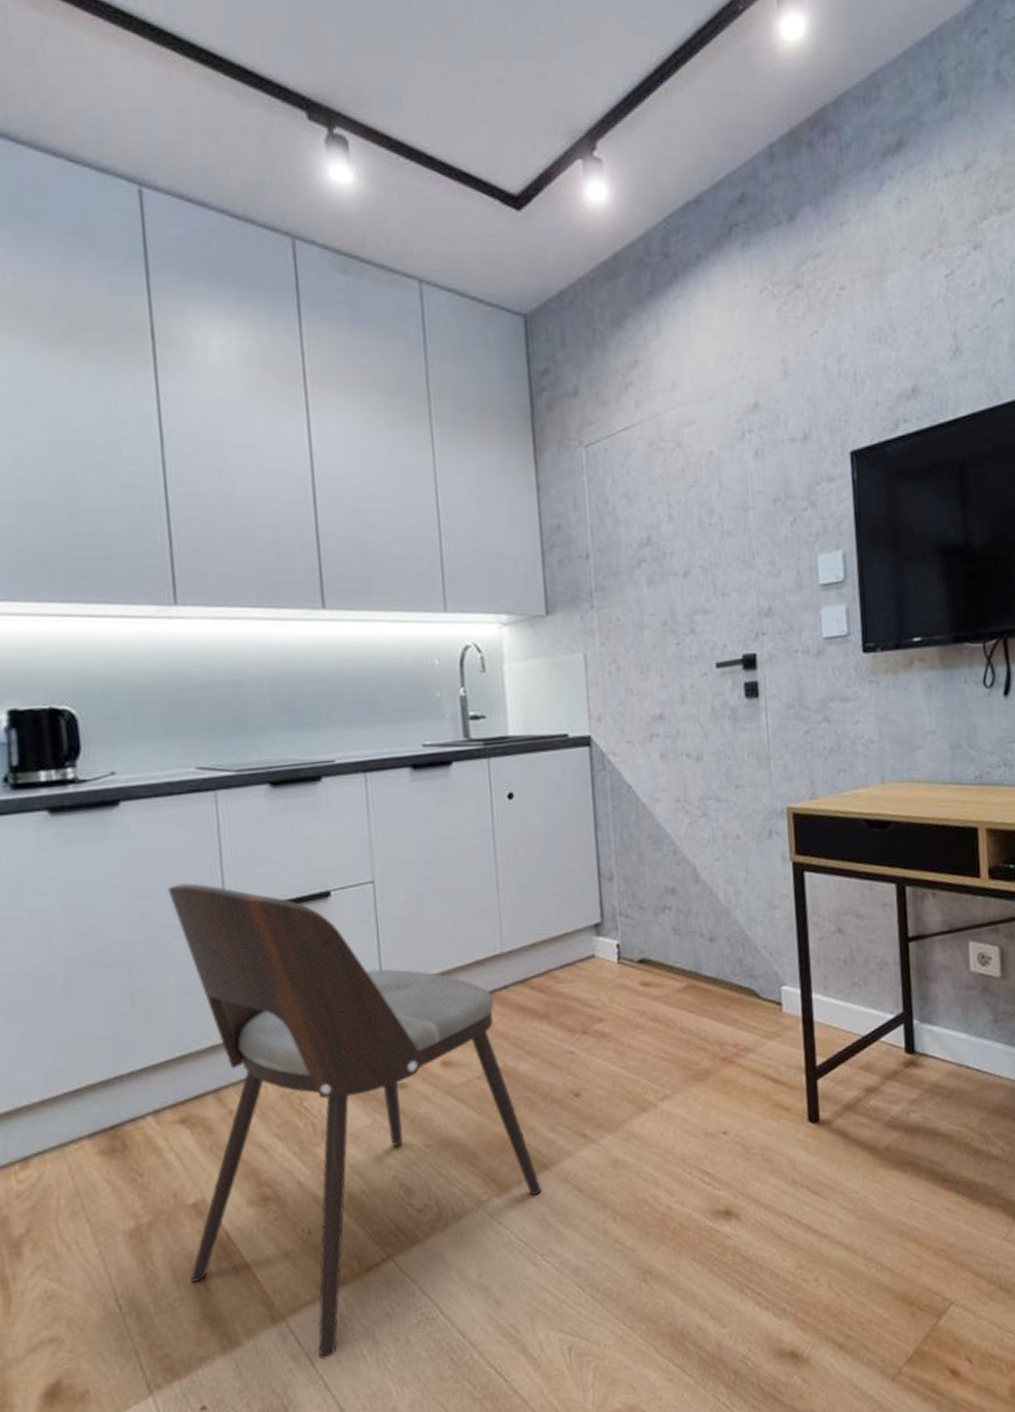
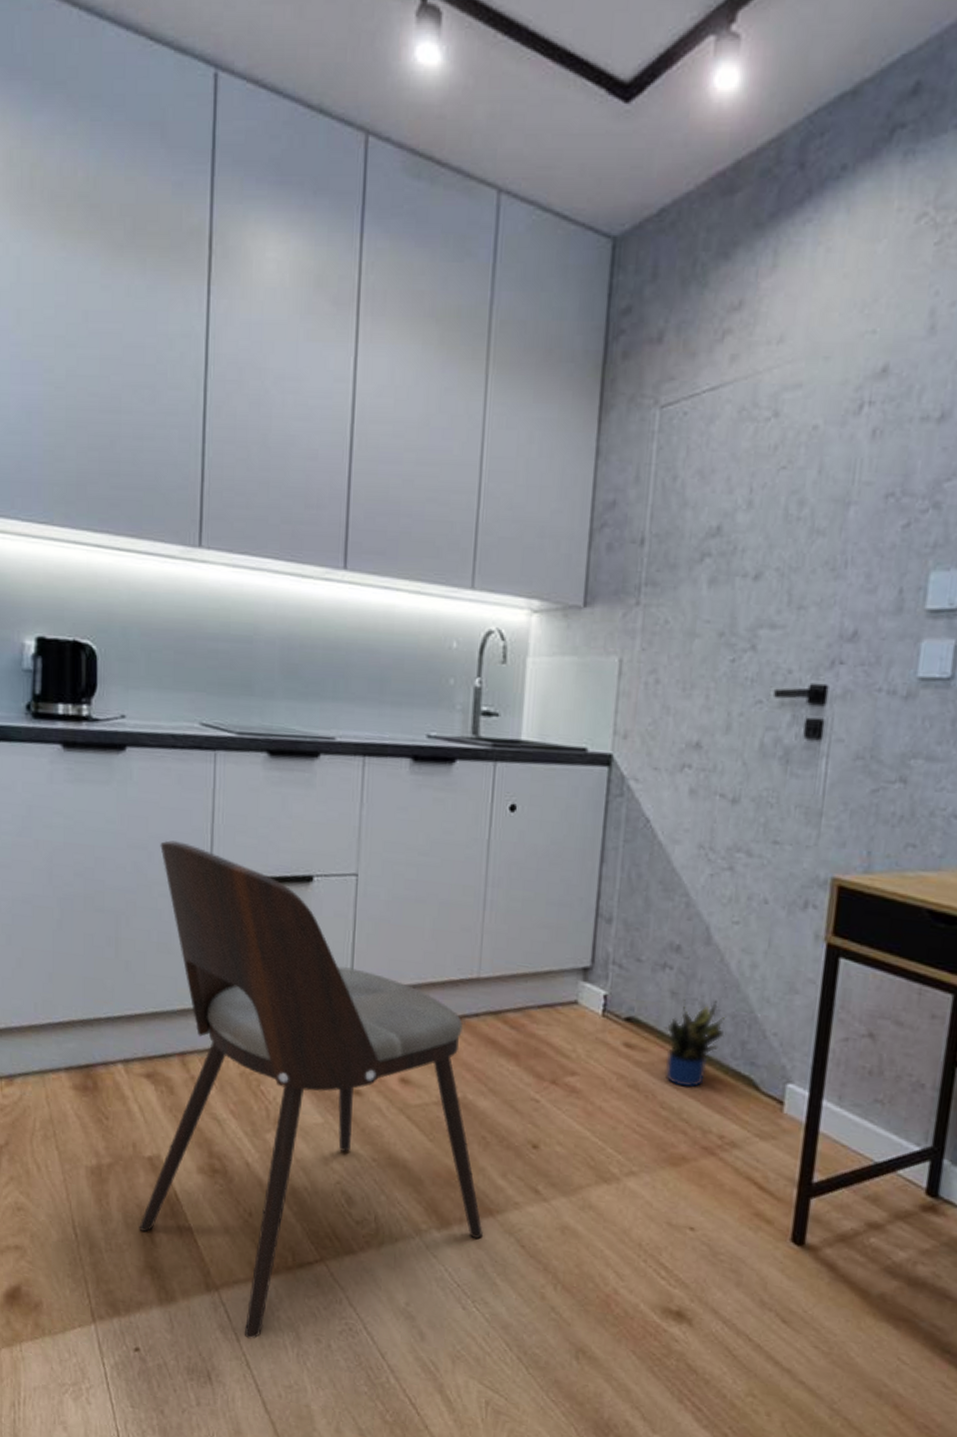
potted plant: none [675,928,724,1010] -> present [665,999,727,1087]

